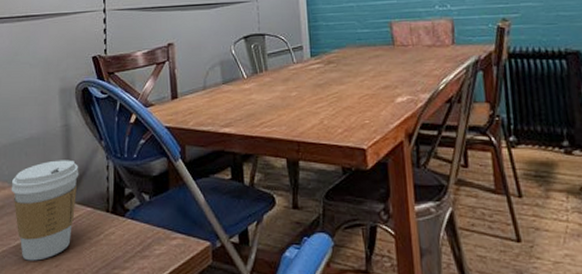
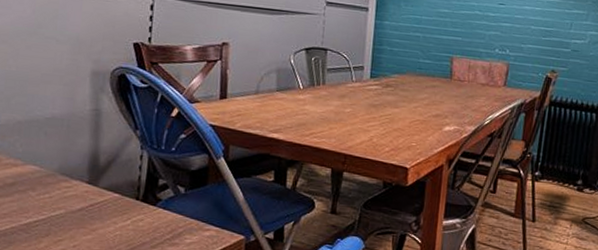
coffee cup: present [11,160,79,261] -> none [25,143,108,240]

